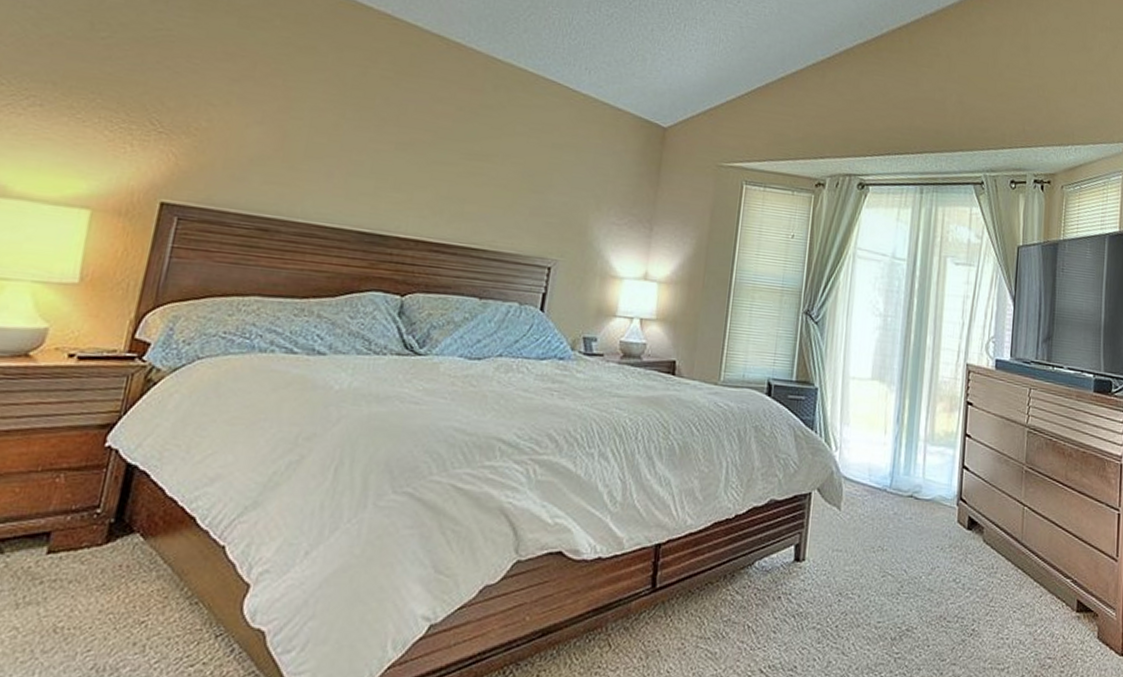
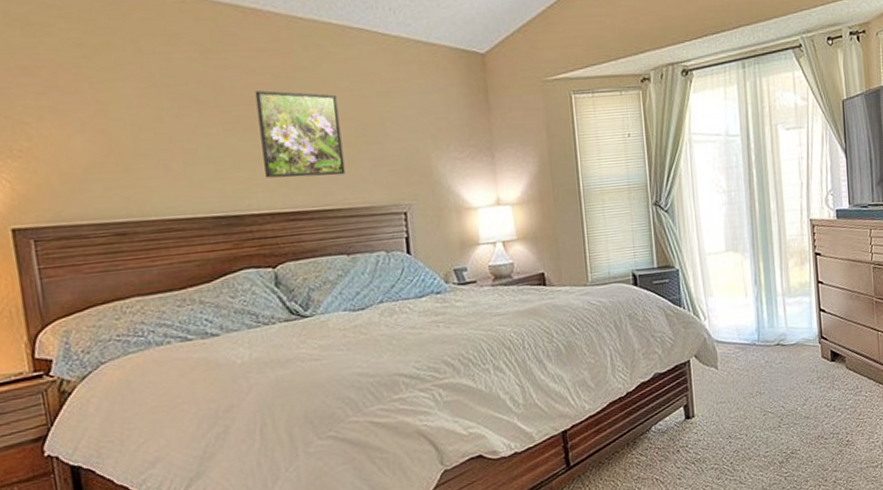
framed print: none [422,119,513,217] -> present [255,90,346,178]

